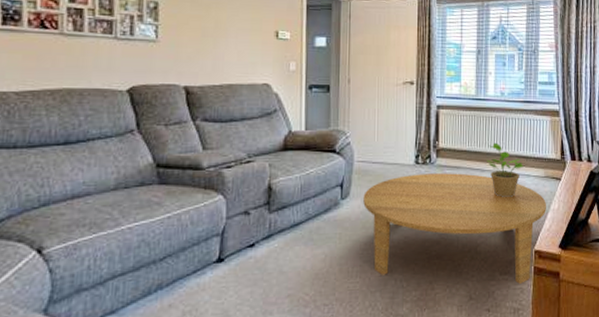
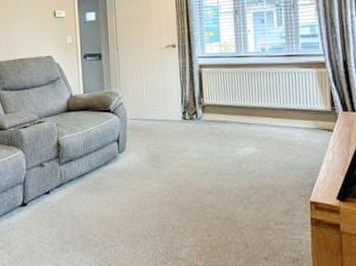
coffee table: present [363,173,546,284] -> none [138,127,320,234]
potted plant: present [487,142,524,197] -> none [252,97,292,149]

